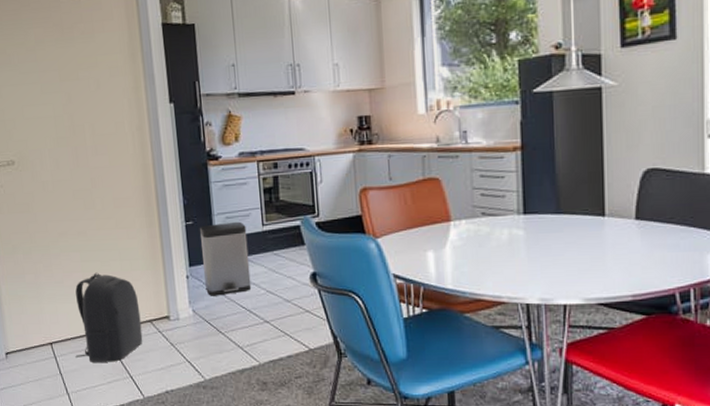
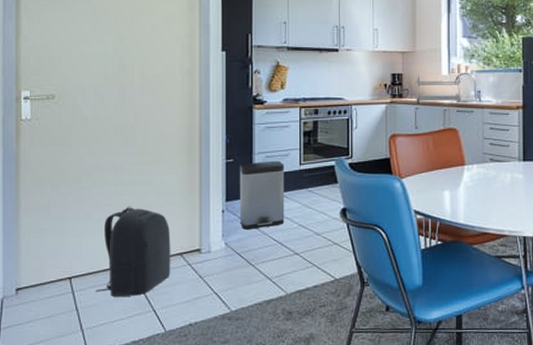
dish rack: none [387,110,443,149] -> present [416,73,461,103]

